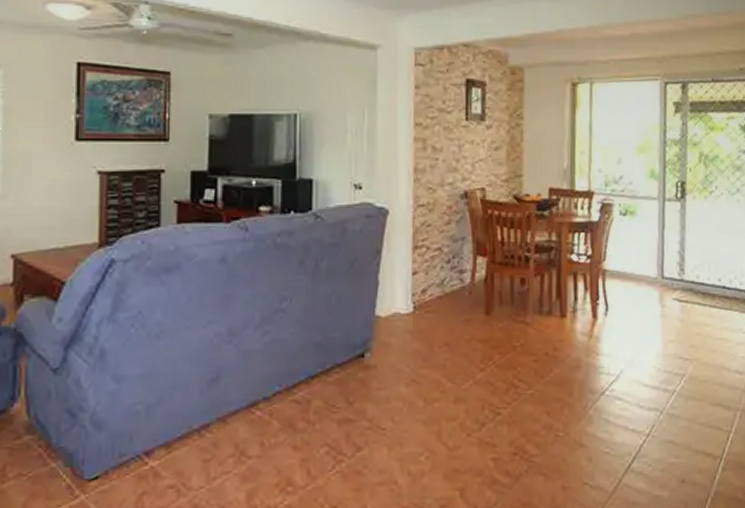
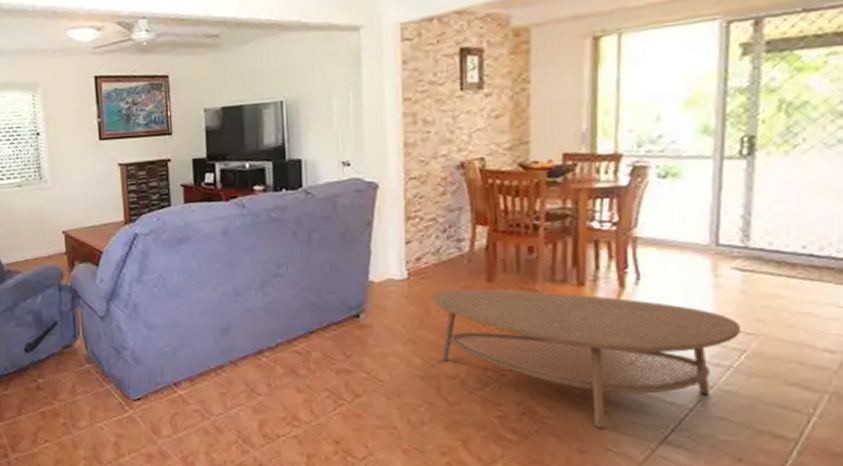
coffee table: none [434,322,681,463] -> present [430,289,742,430]

